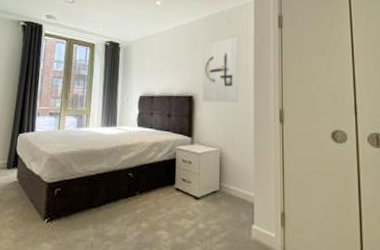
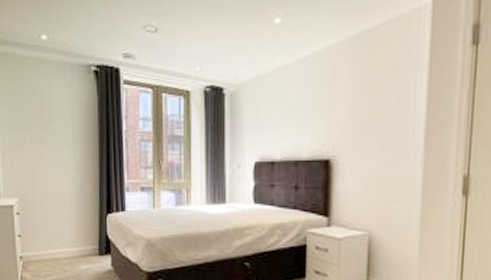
wall art: present [202,37,239,103] -> none [343,66,404,168]

